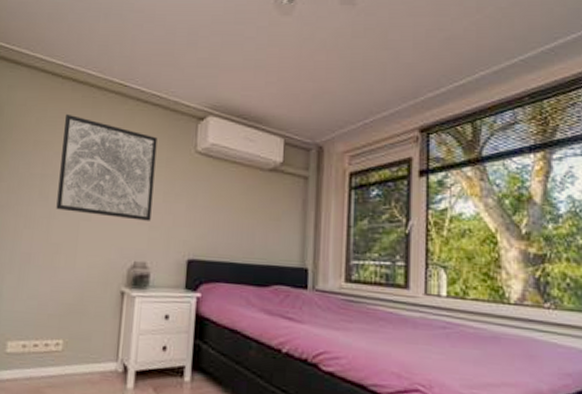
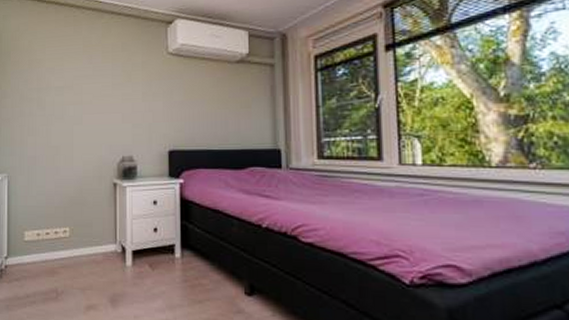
wall art: present [56,113,158,221] -> none [52,33,133,120]

